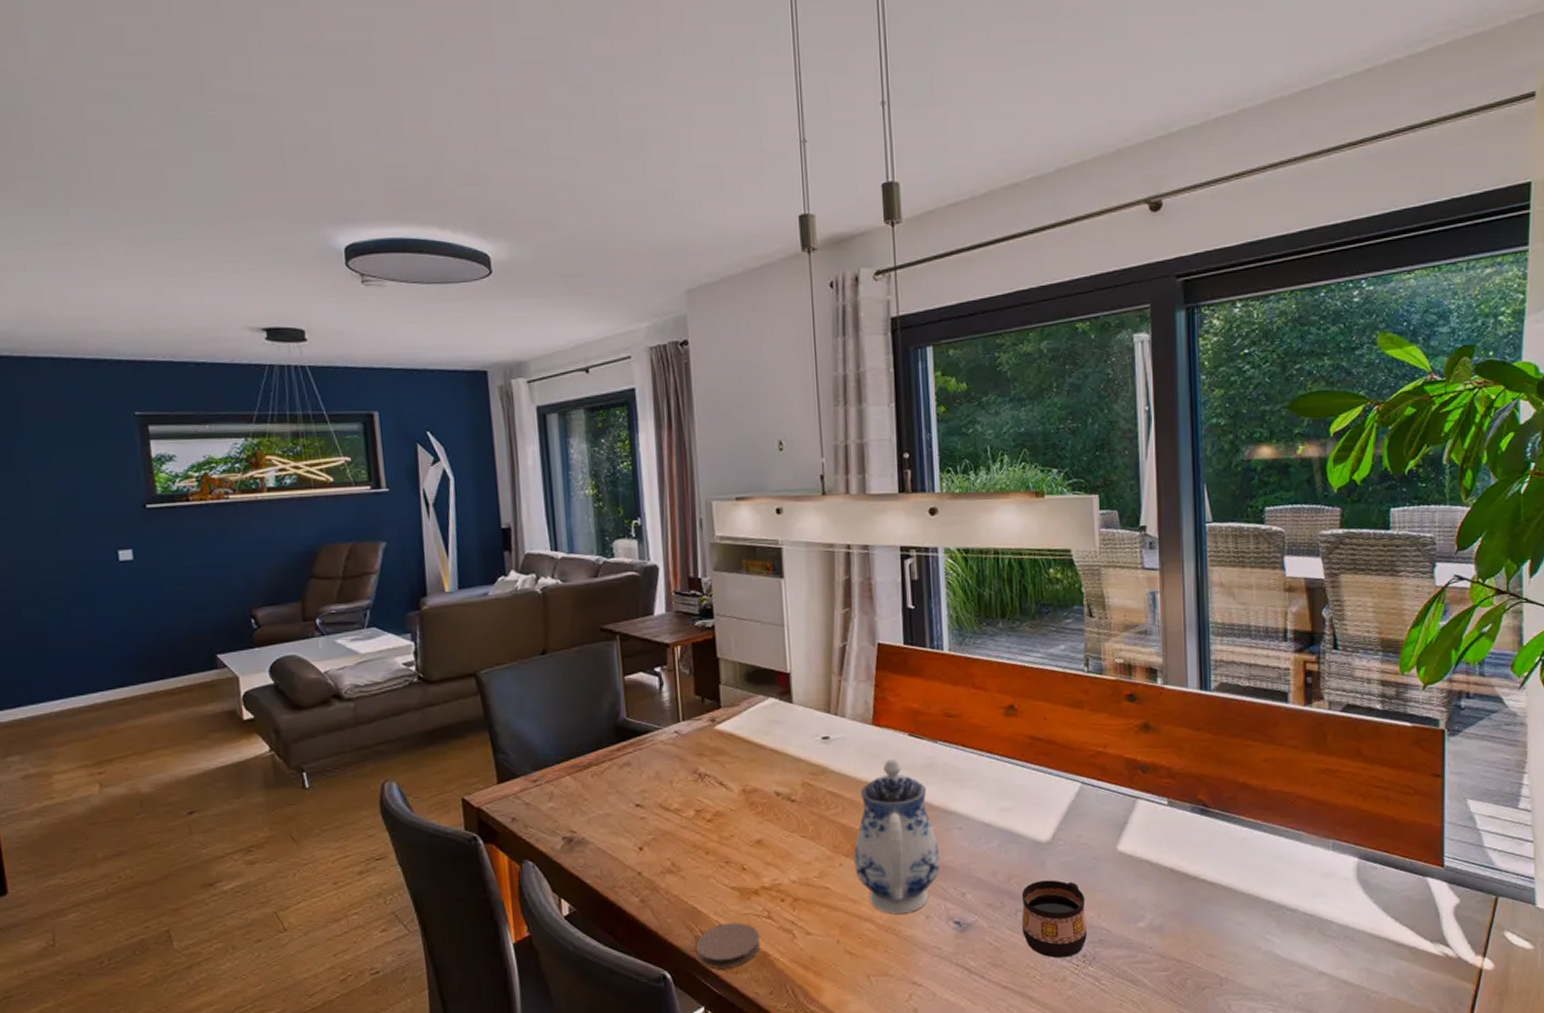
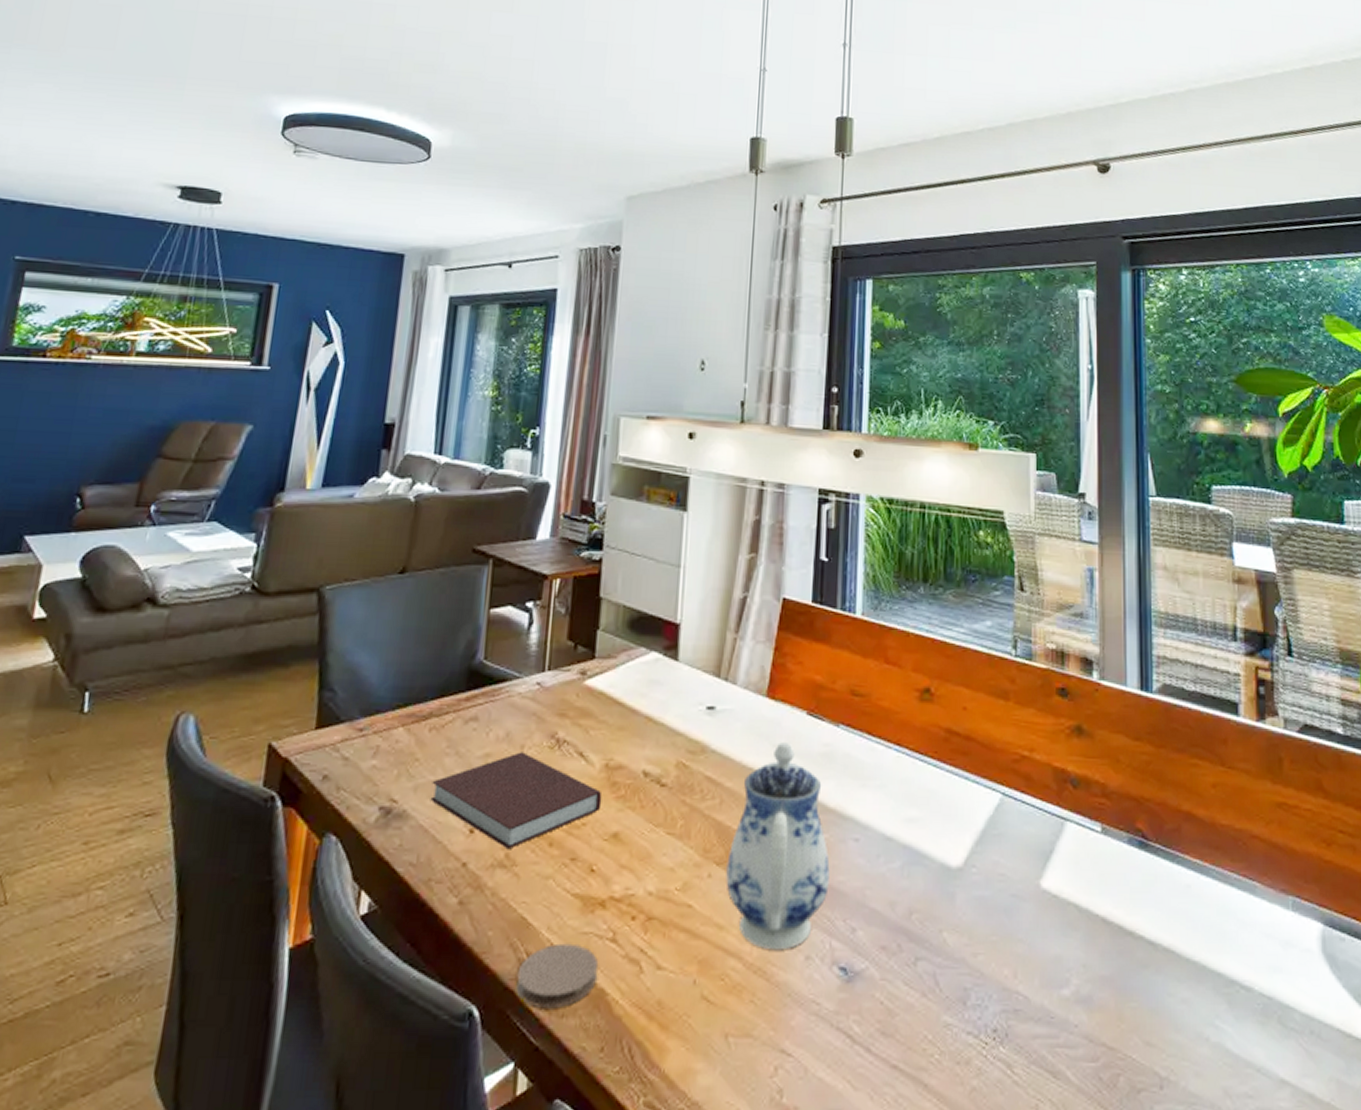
notebook: none [601,786,744,859] -> present [430,752,602,848]
cup: present [1021,880,1087,959] -> none [921,920,1000,1031]

